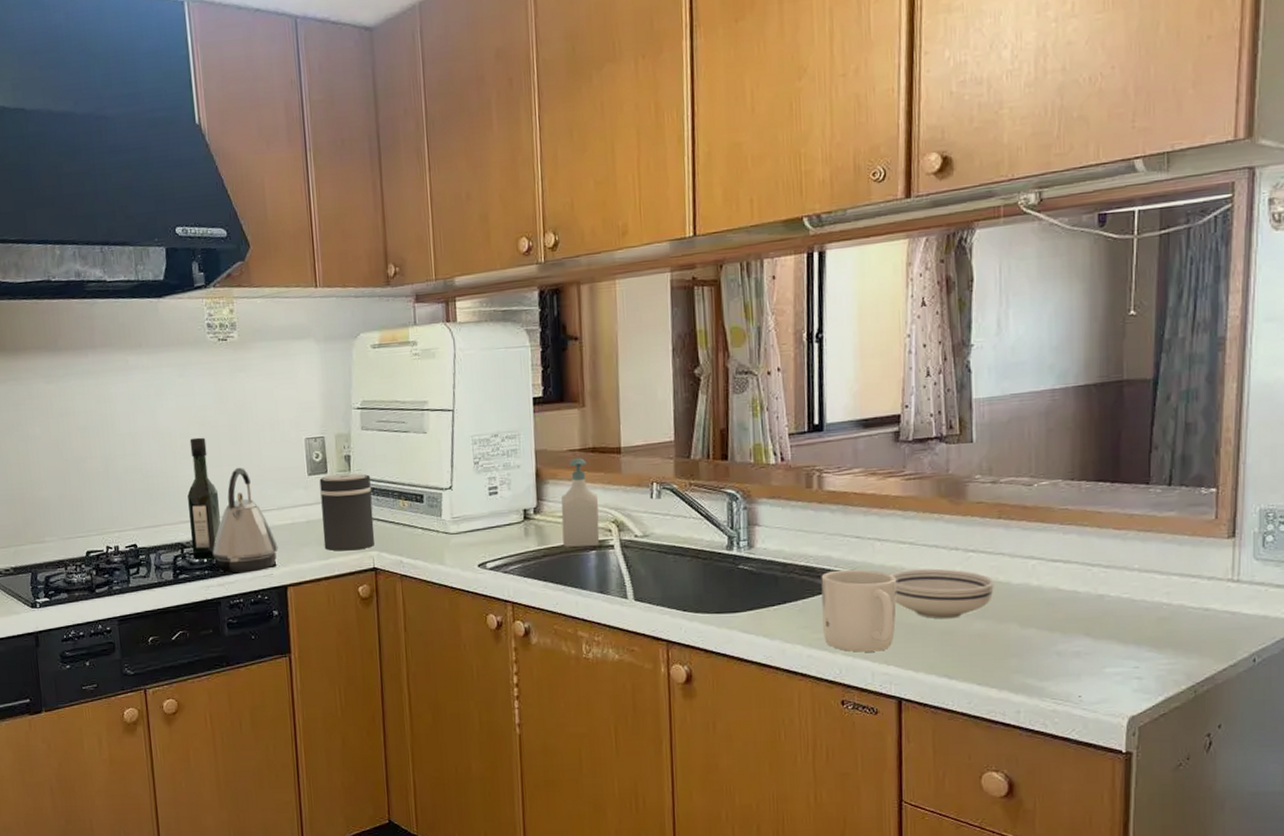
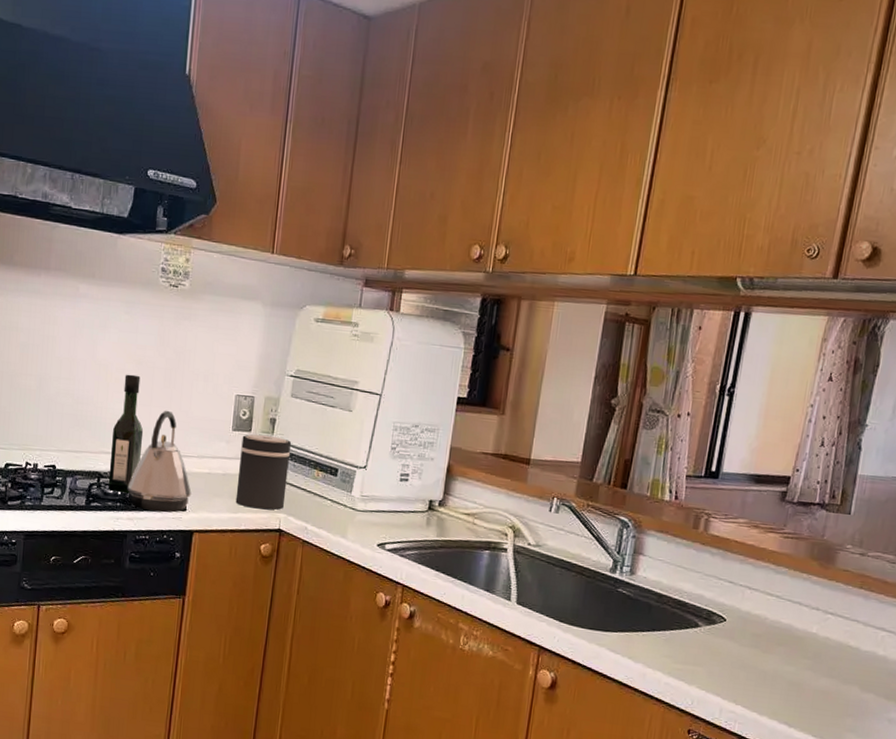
soap bottle: present [561,458,600,547] -> none [460,461,500,547]
mug: present [821,569,897,652] -> none [683,608,759,691]
bowl: present [889,568,994,619] -> none [753,619,845,673]

